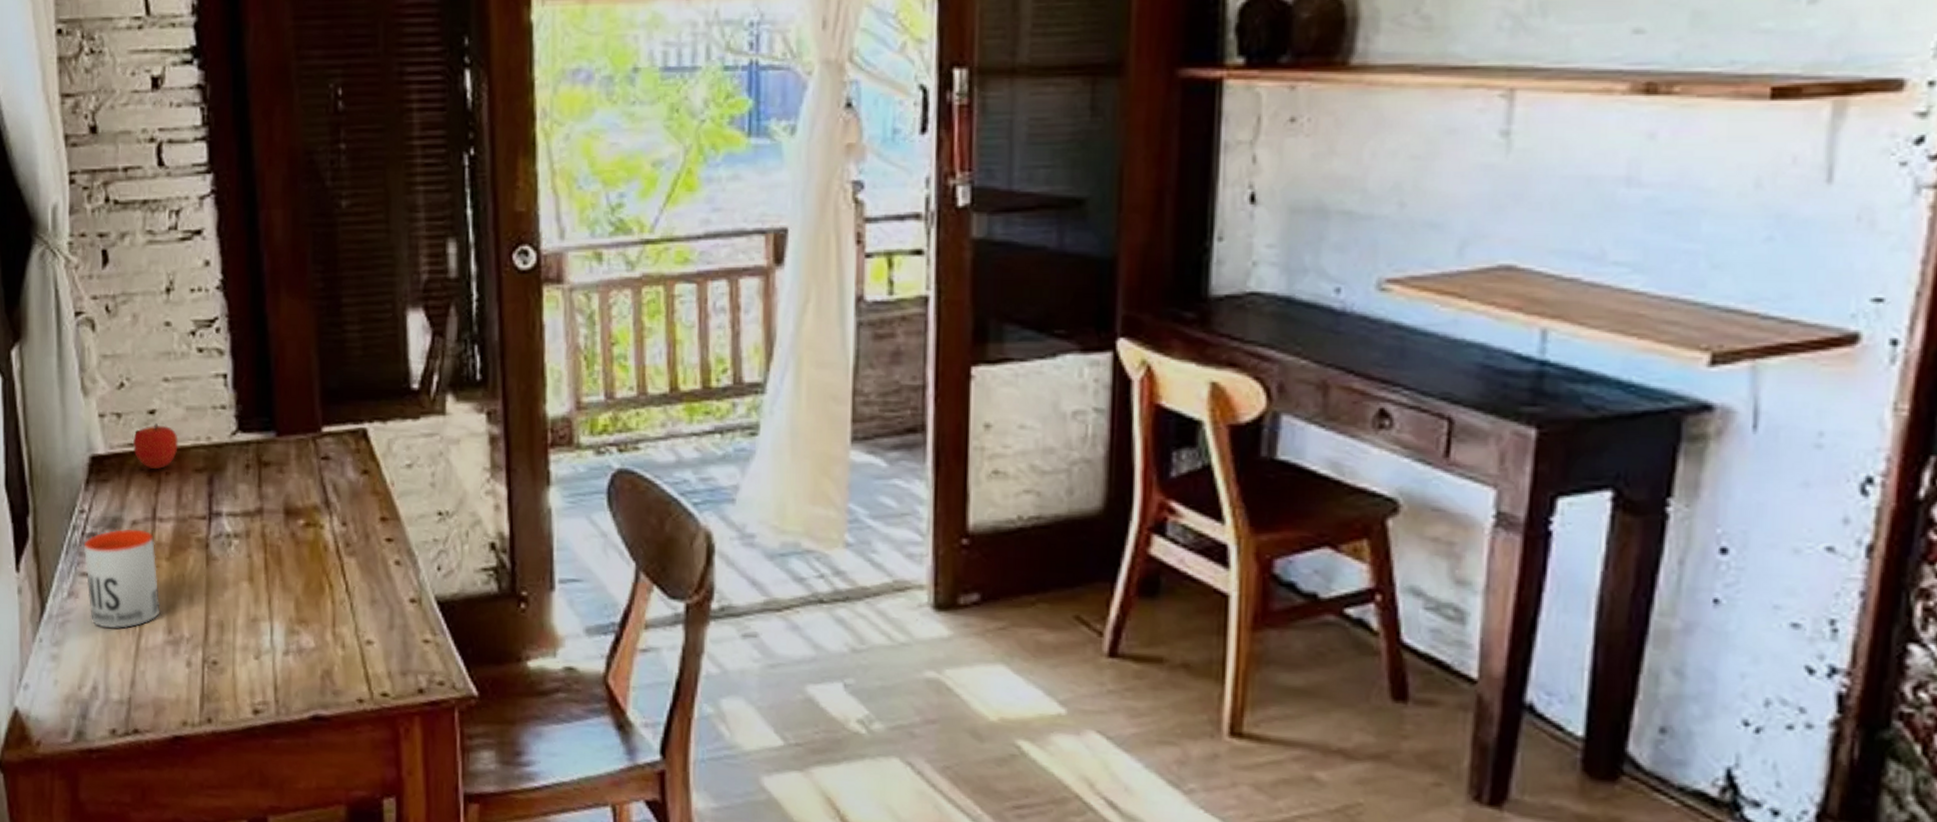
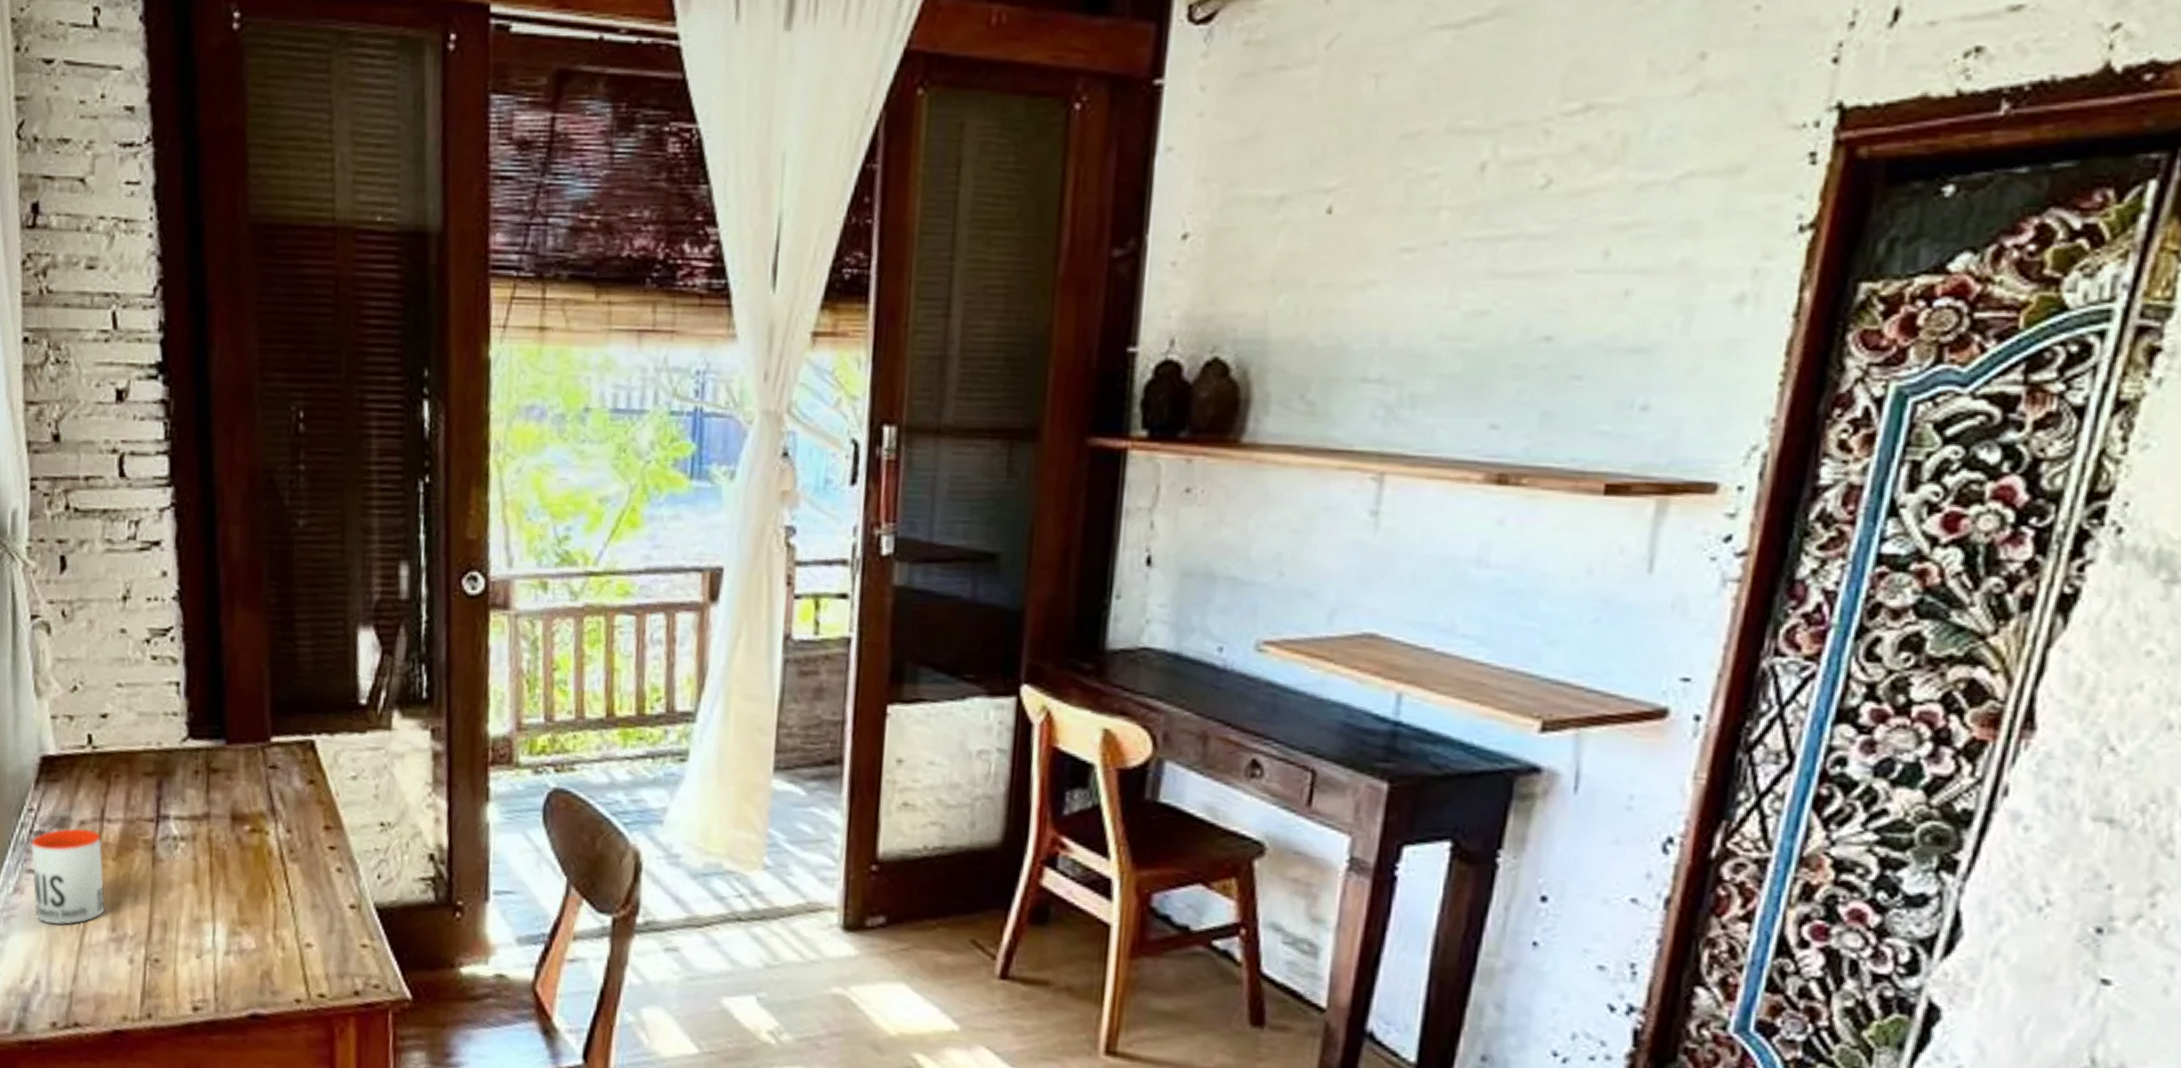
fruit: present [132,423,178,470] -> none [83,727,129,773]

